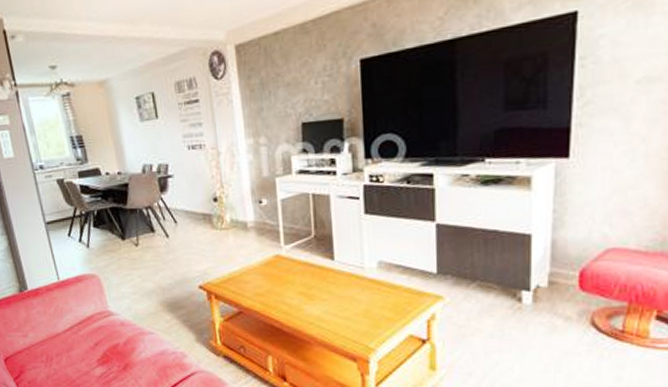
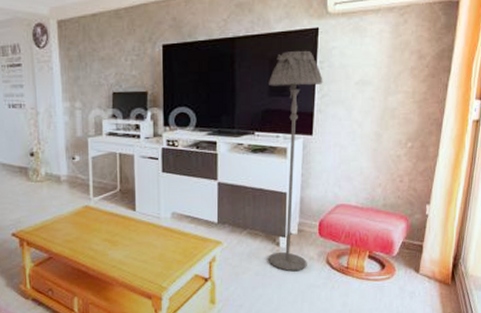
floor lamp: none [504,44,585,335] -> present [268,50,323,272]

